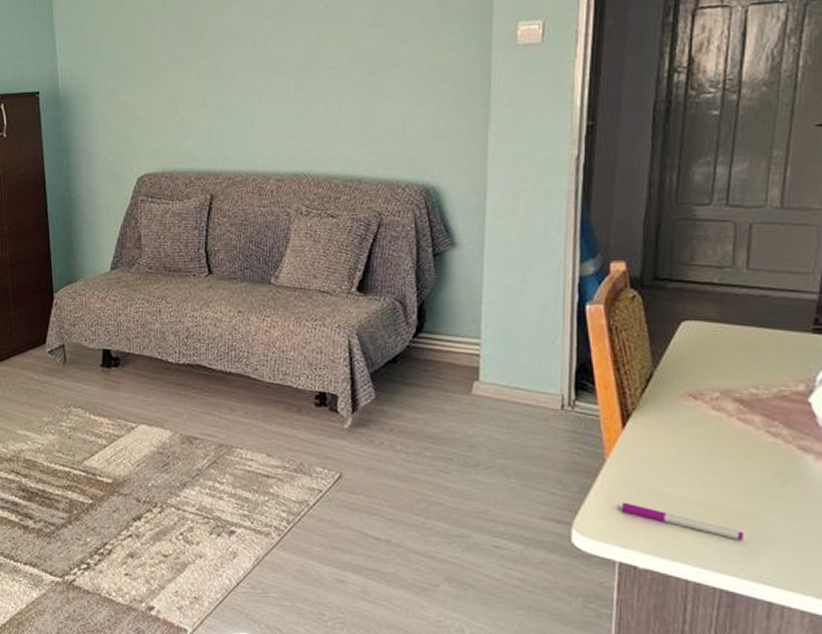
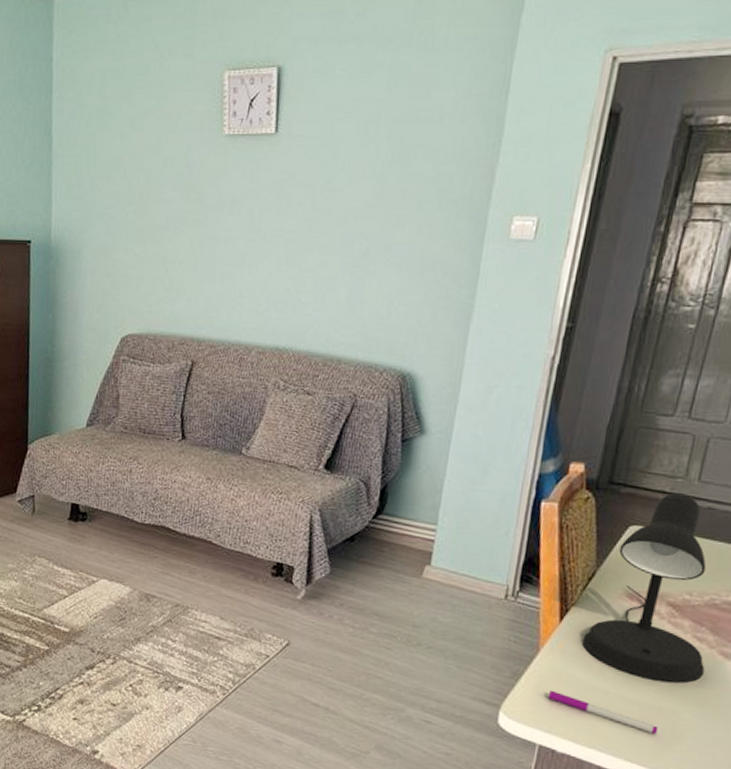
desk lamp: none [650,283,785,485] -> present [582,492,706,684]

